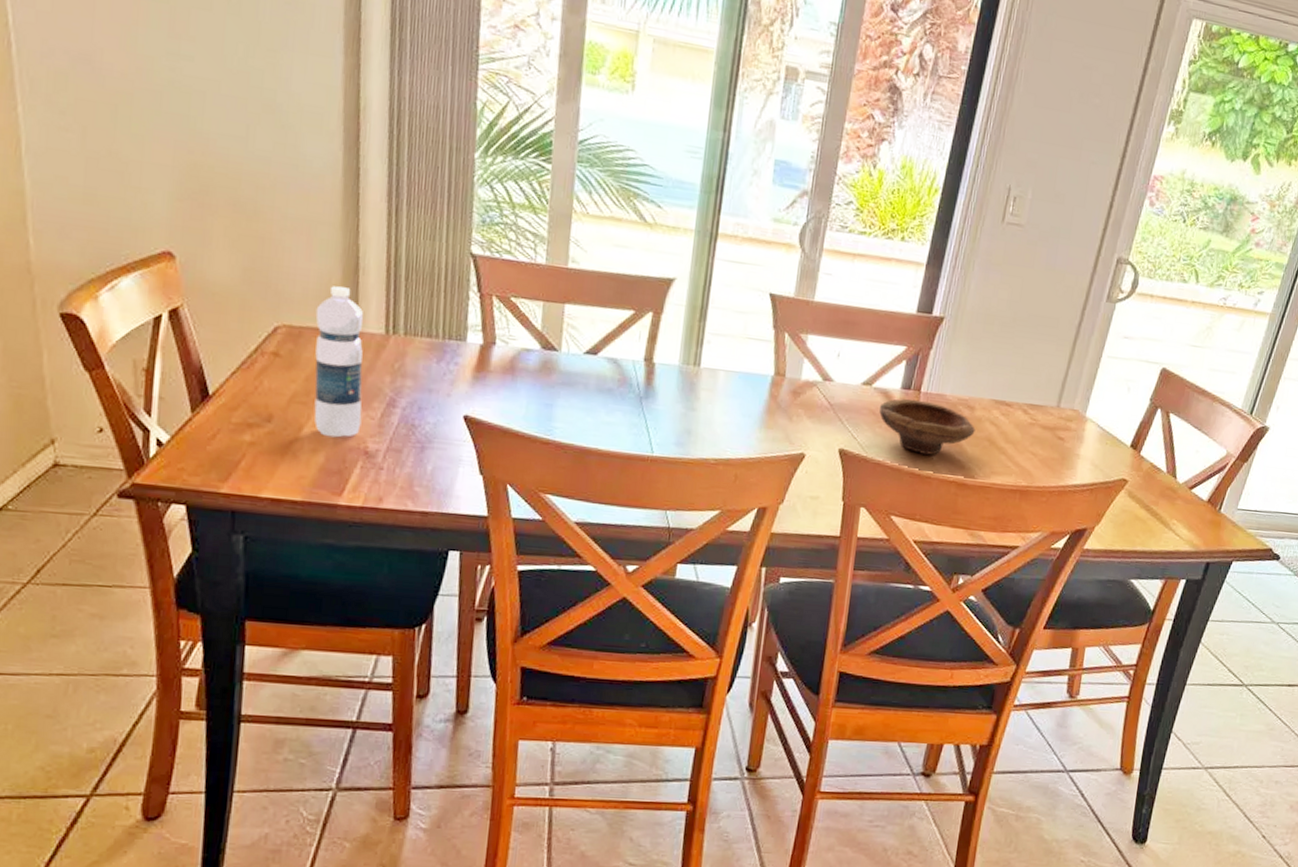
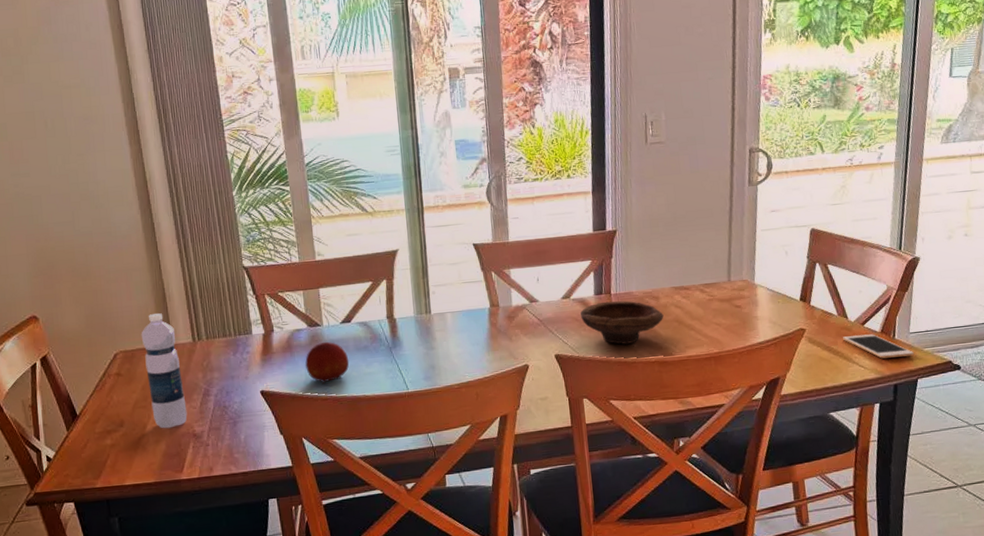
fruit: none [528,371,586,425] -> present [305,341,350,385]
cell phone: none [1165,498,1237,535] -> present [843,334,915,359]

